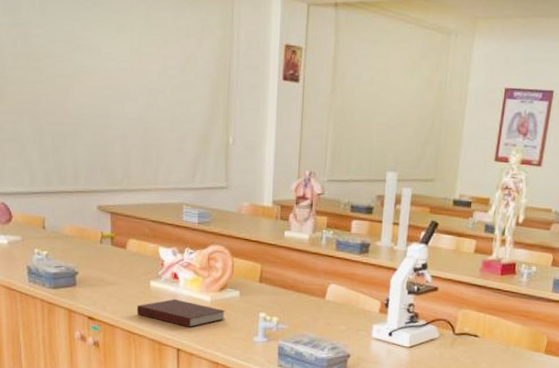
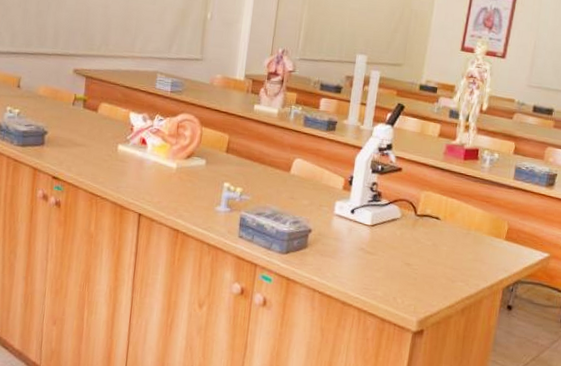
notebook: present [136,298,226,327] -> none [101,163,191,193]

